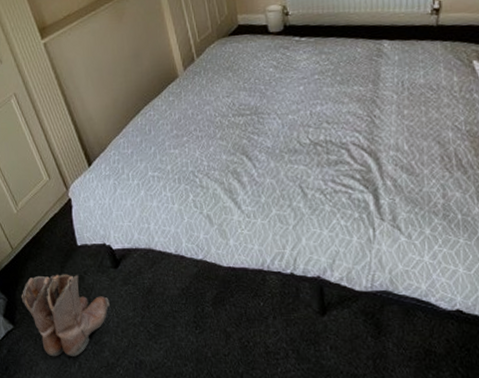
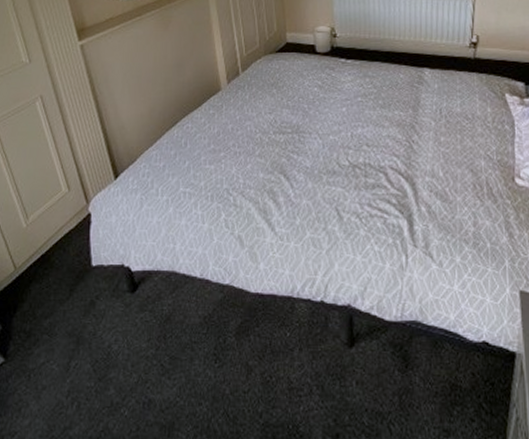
boots: present [21,274,110,357] -> none [18,298,121,396]

